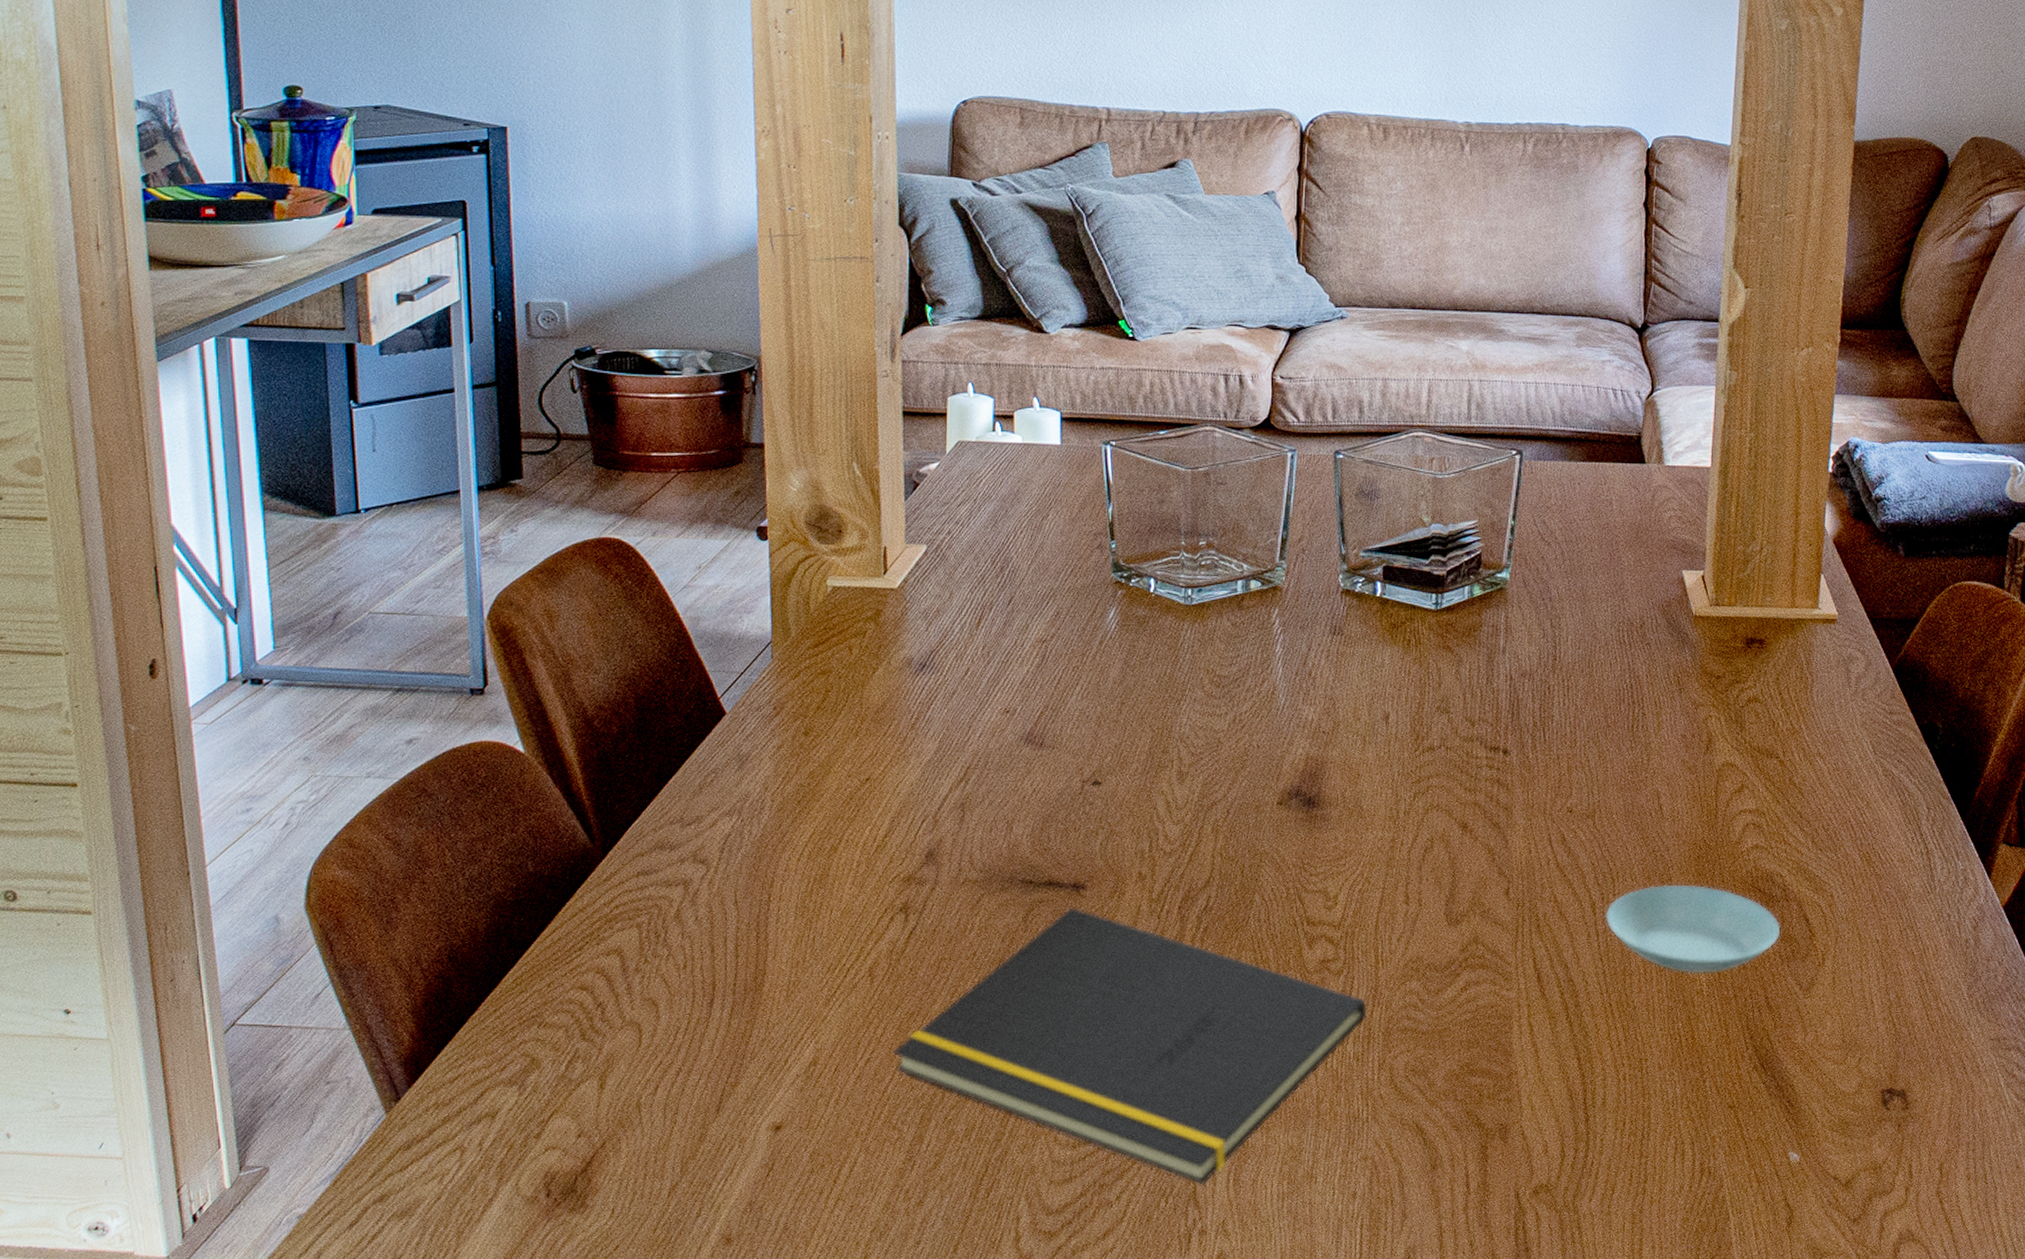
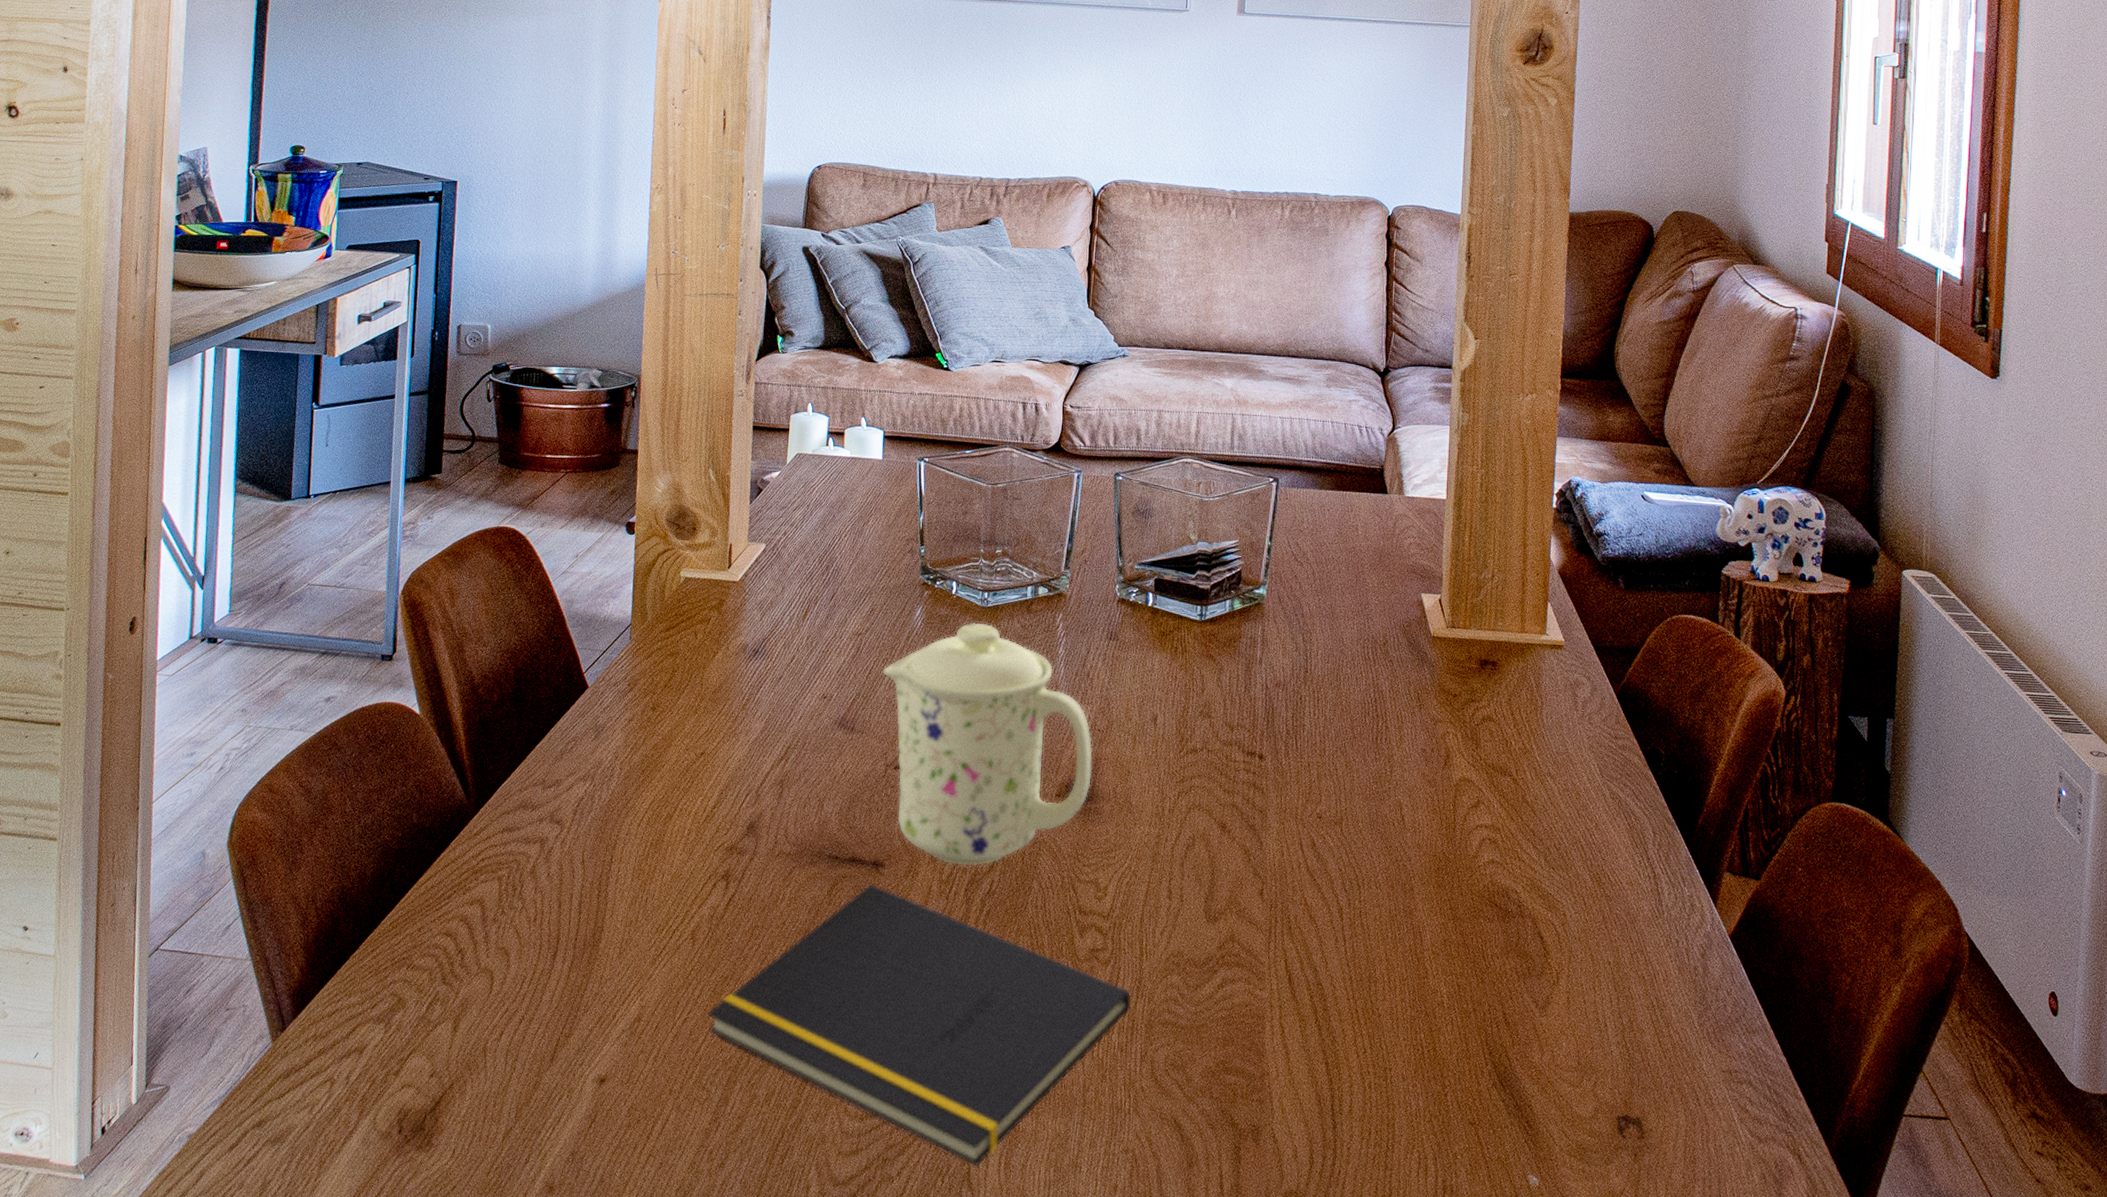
mug: none [1073,622,1317,882] -> present [882,622,1093,866]
saucer: present [1605,884,1781,973] -> none [1351,894,1517,986]

